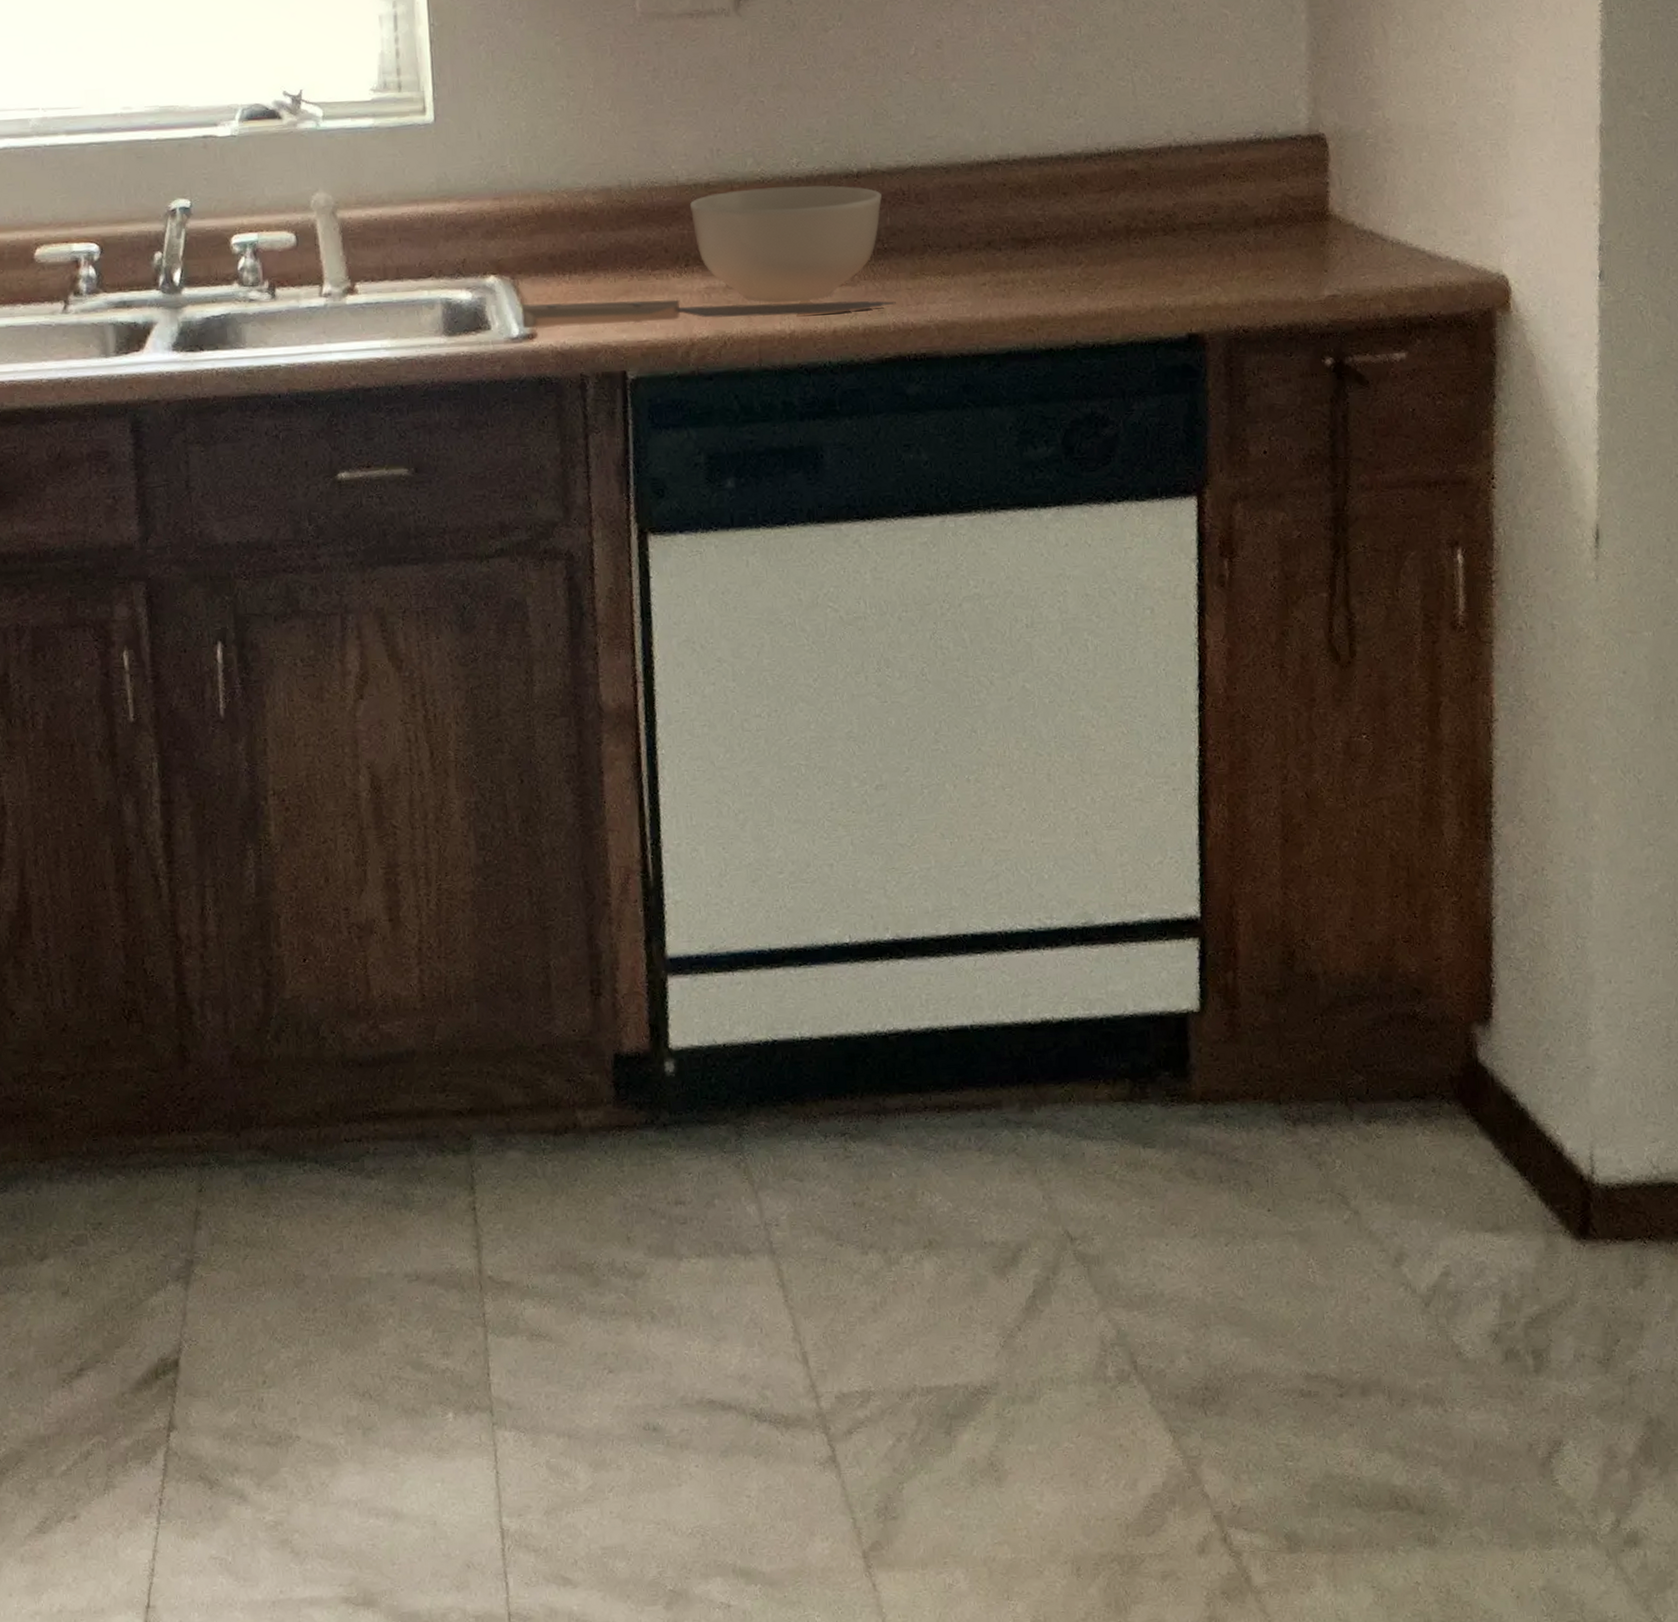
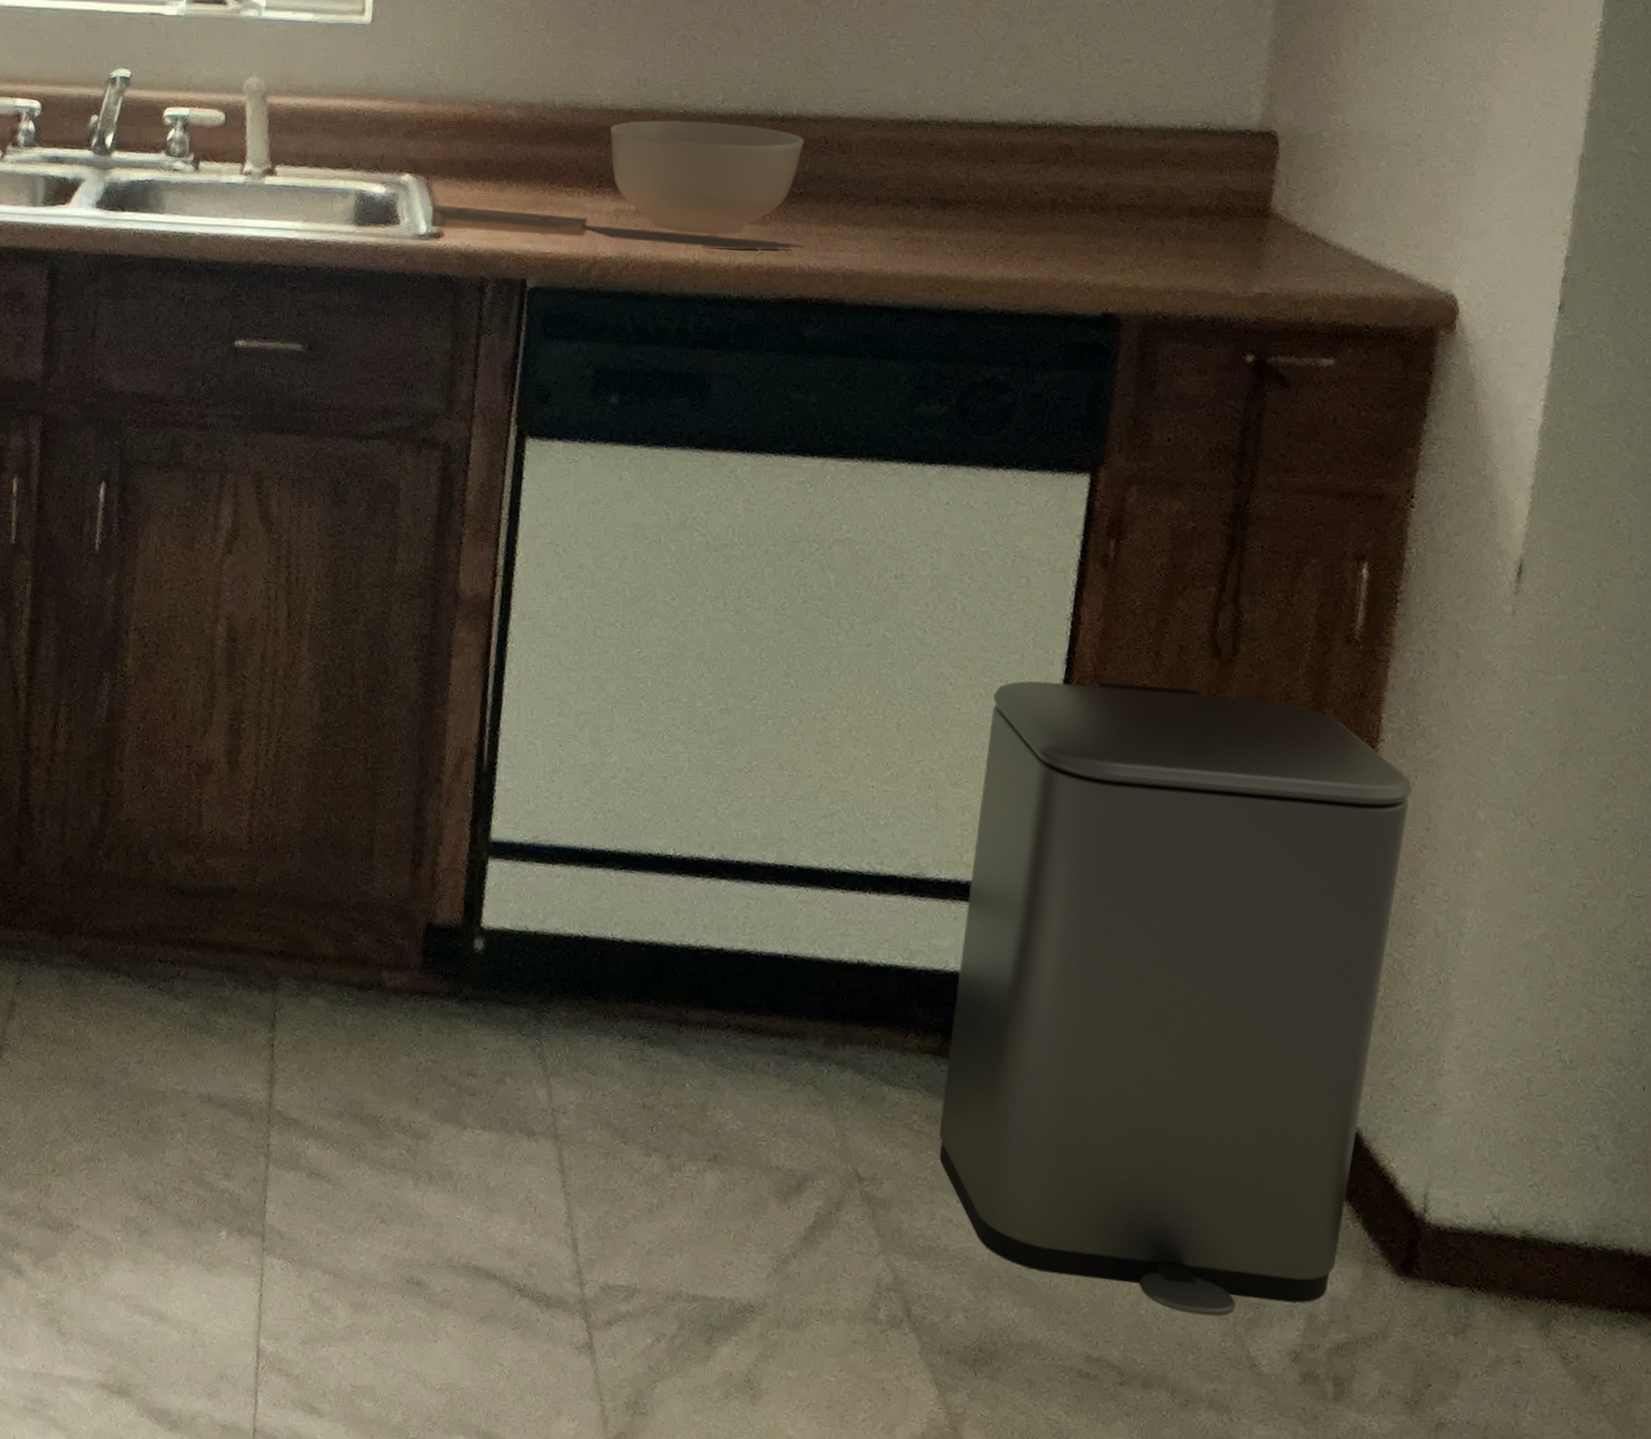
pedal bin: none [1135,697,1529,1314] -> present [939,681,1412,1317]

